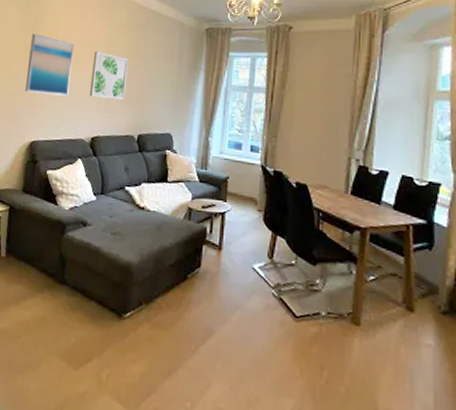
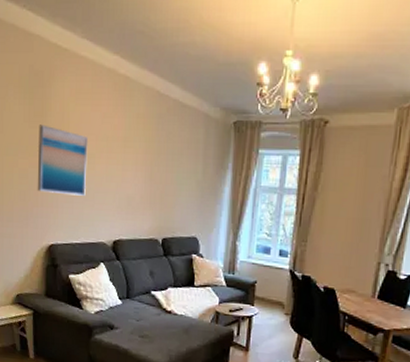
wall art: present [89,51,129,100] -> none [108,146,149,201]

